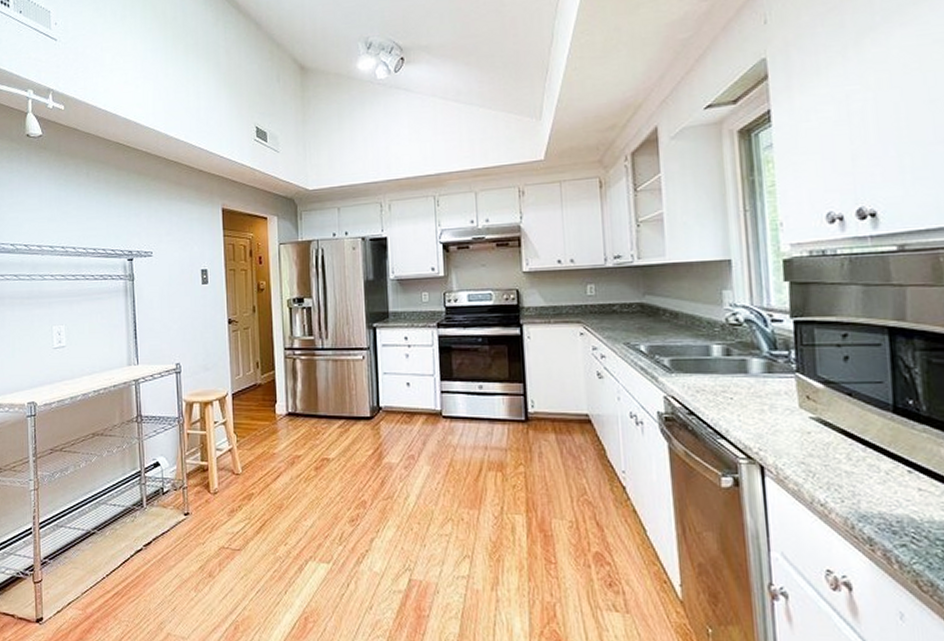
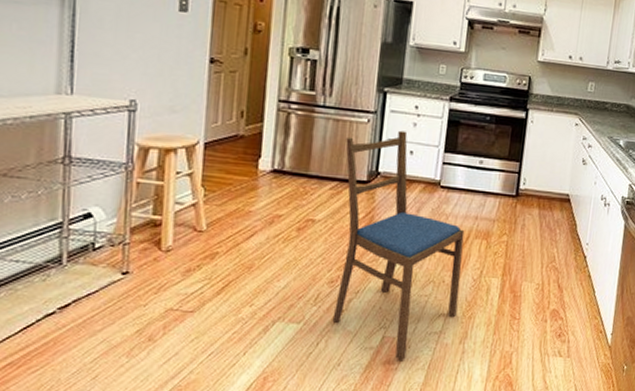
dining chair: none [346,363,483,608] -> present [332,130,465,362]

